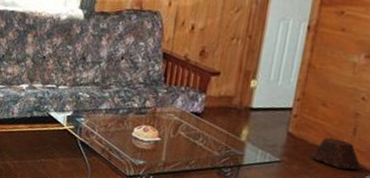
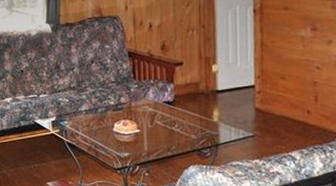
woven basket: present [310,138,361,170] -> none [280,108,328,135]

